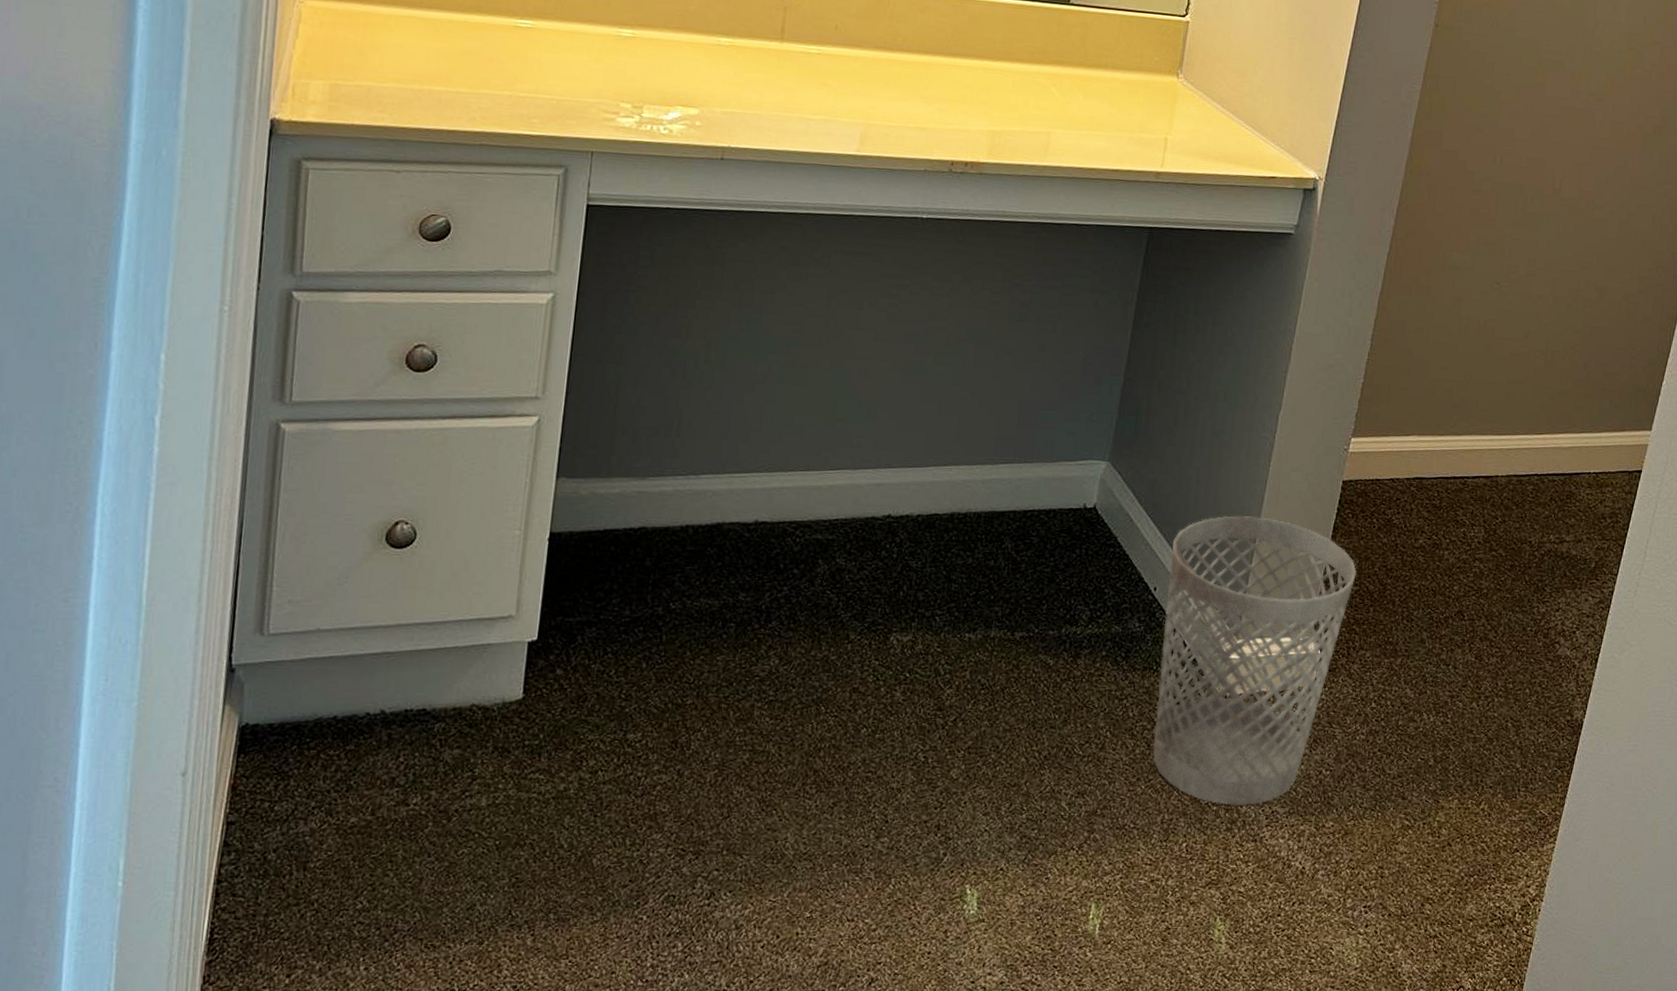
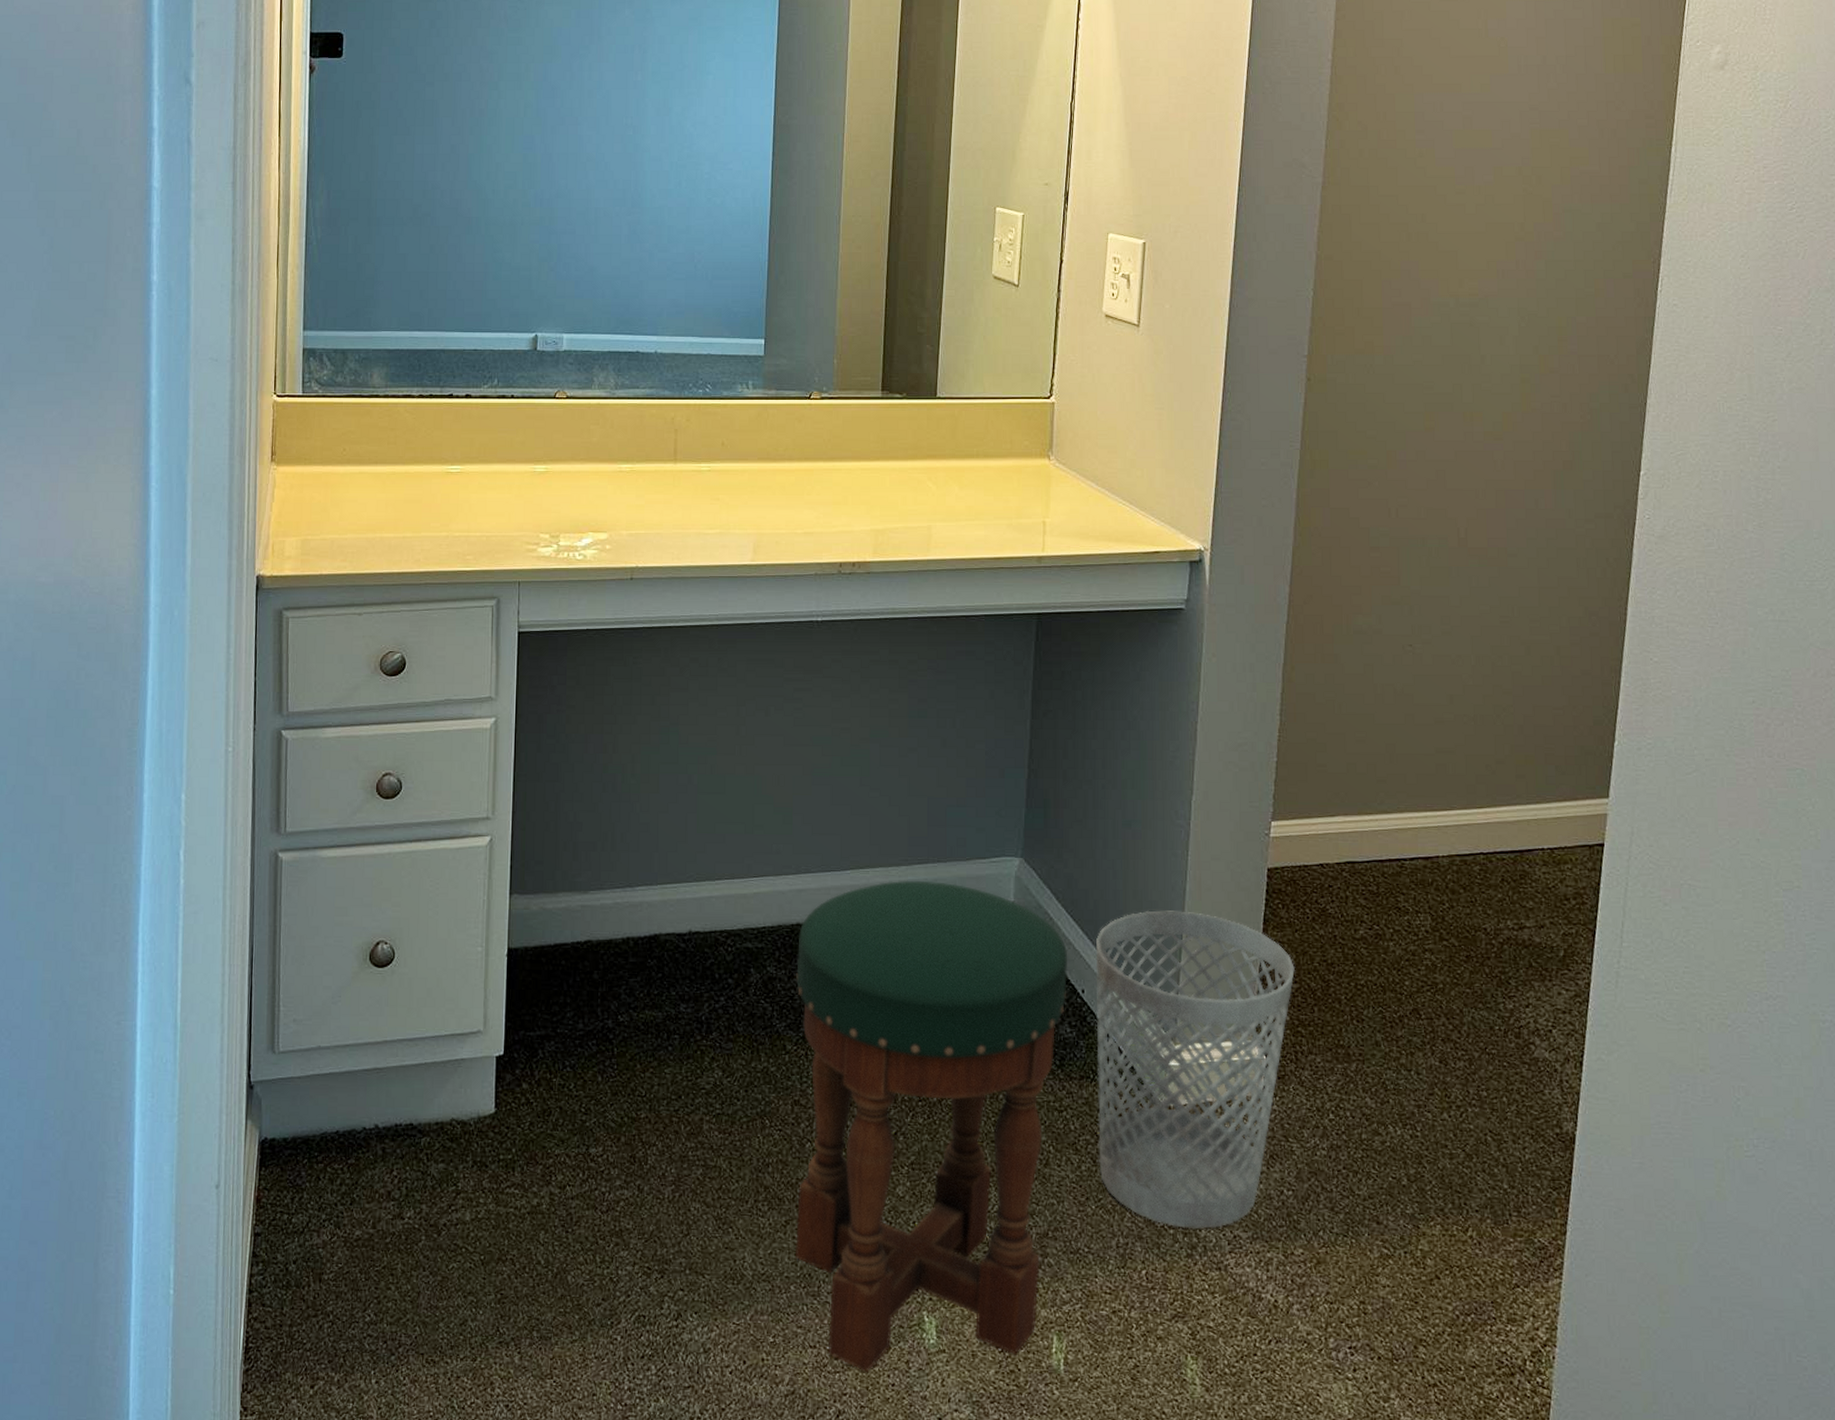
stool: none [841,478,1144,942] -> present [796,880,1067,1372]

